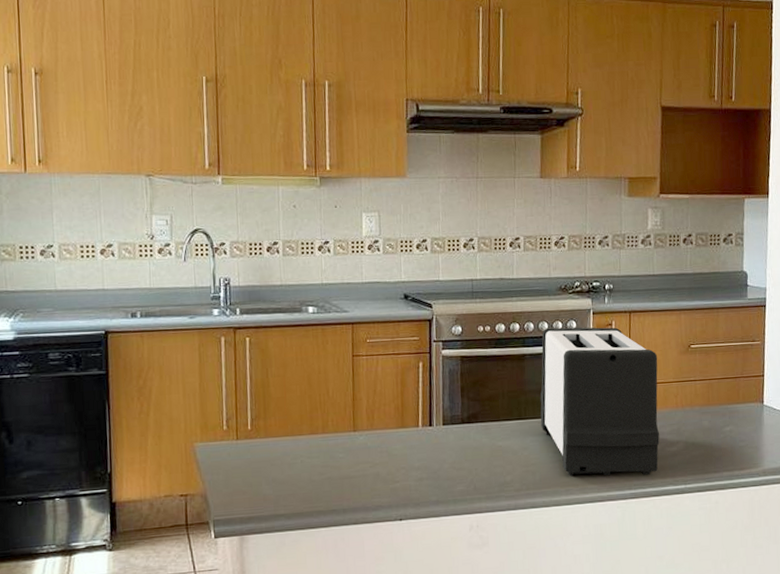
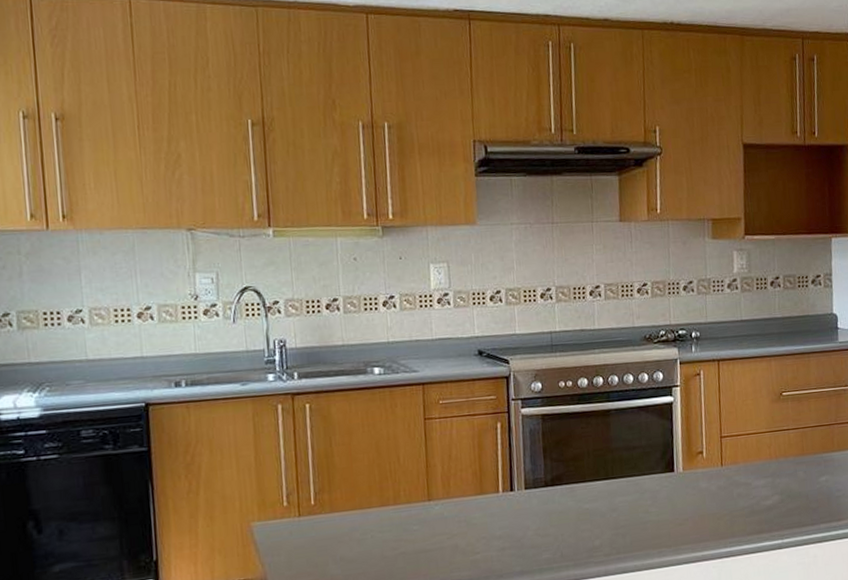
toaster: present [540,327,660,476] -> none [627,377,754,537]

